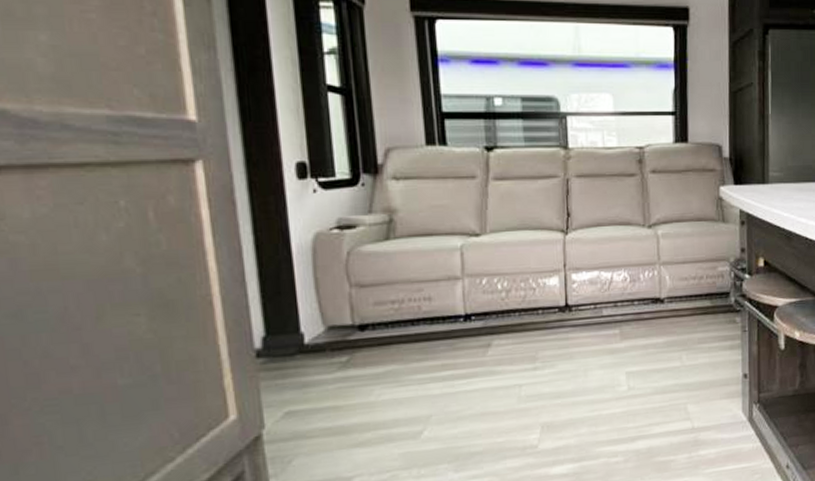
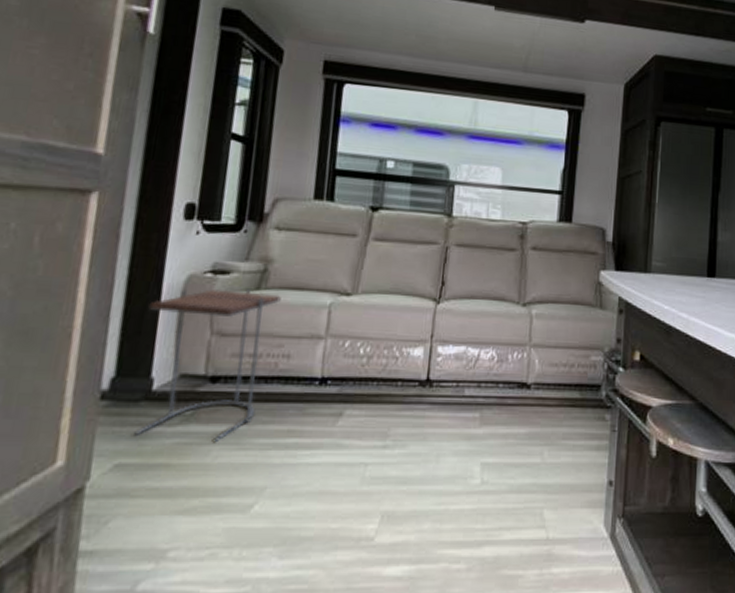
side table: none [282,240,412,385] -> present [134,288,281,443]

